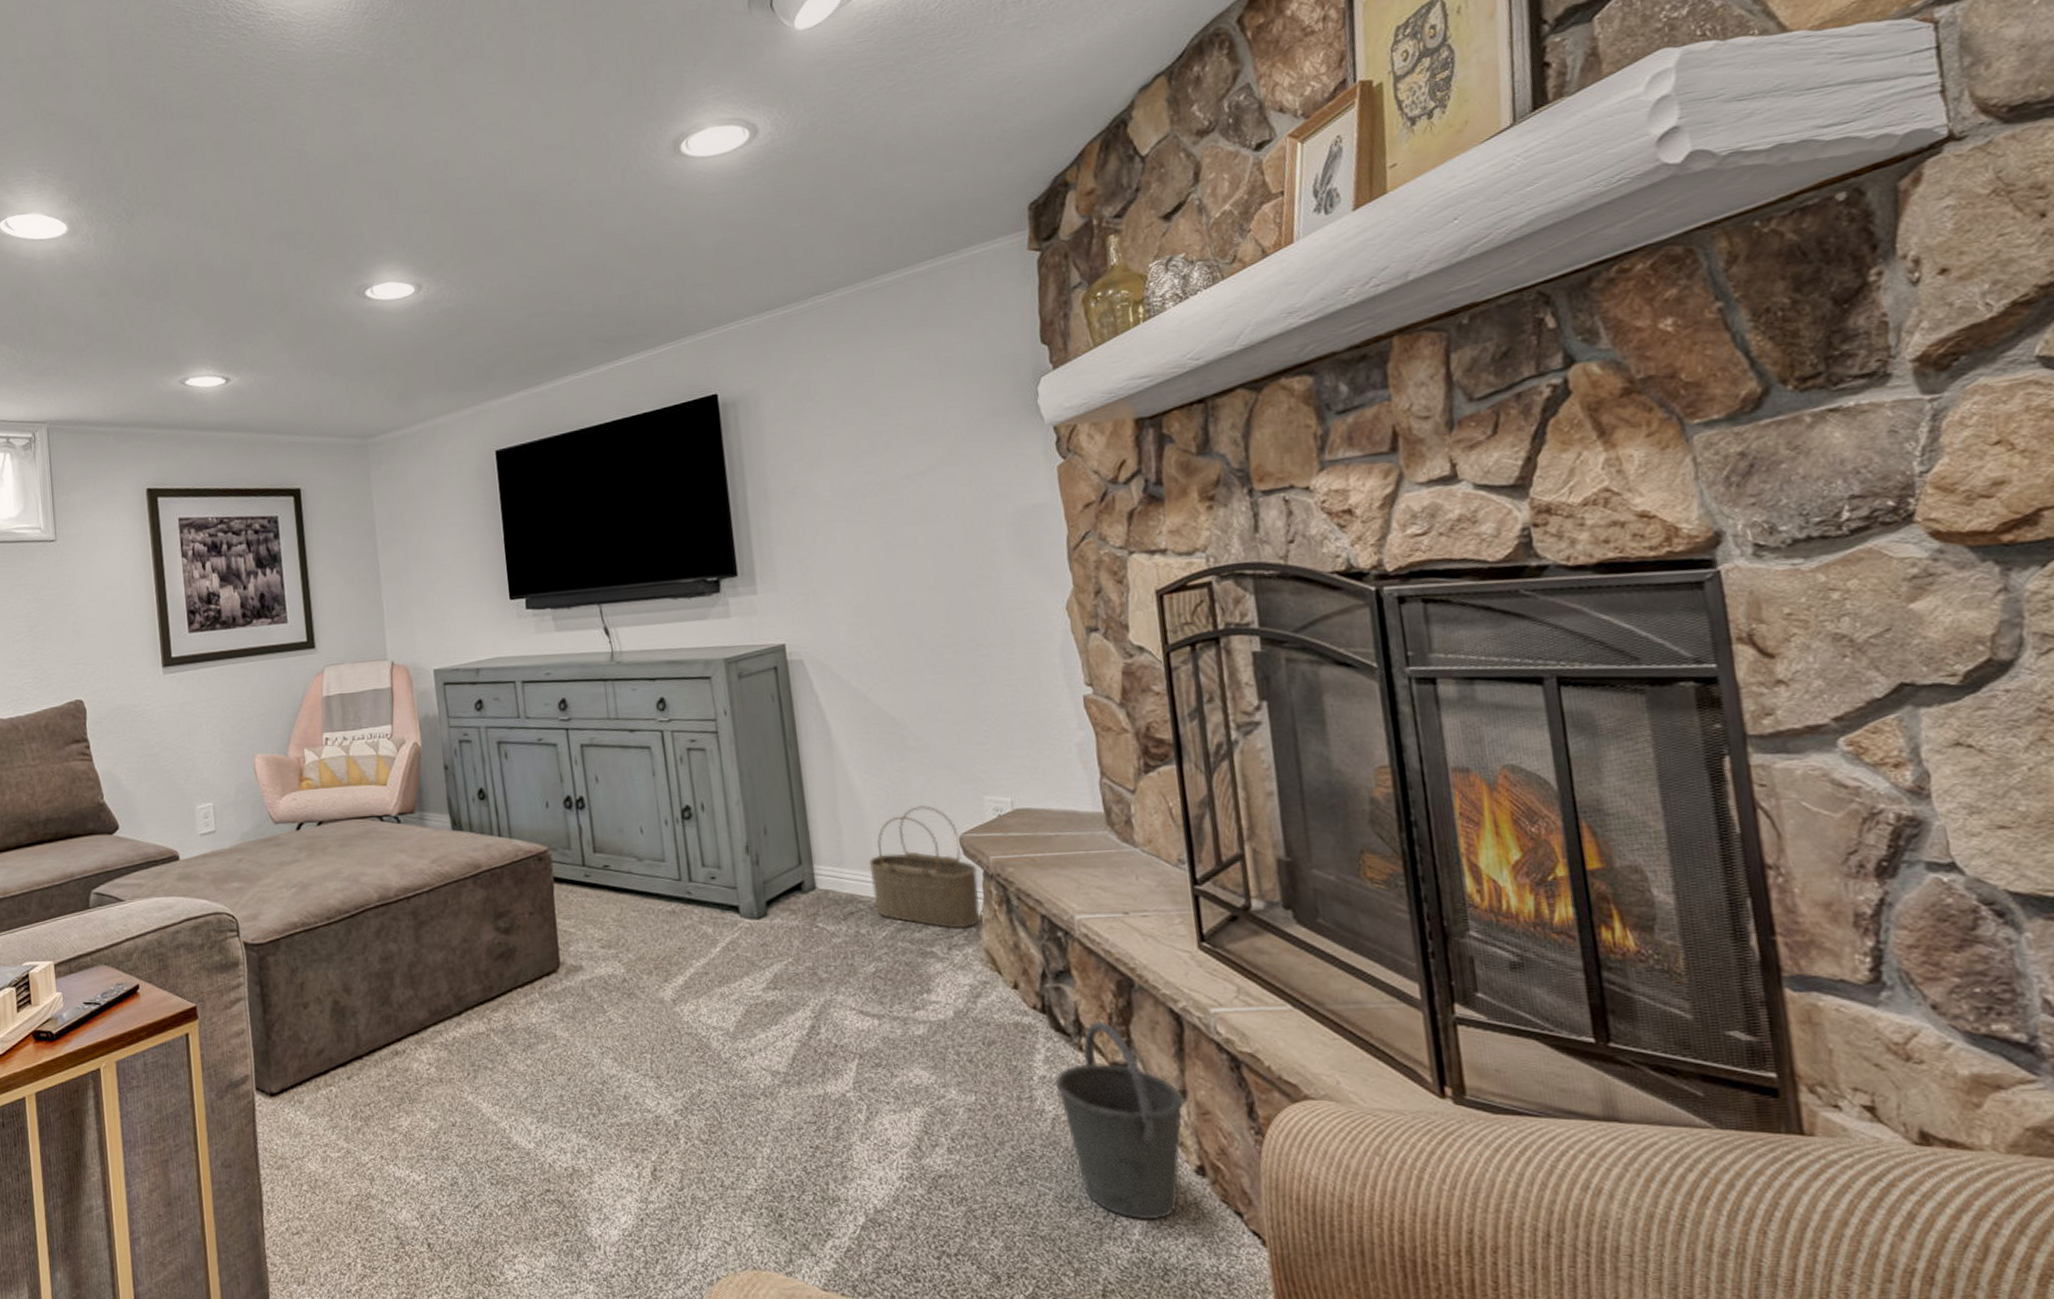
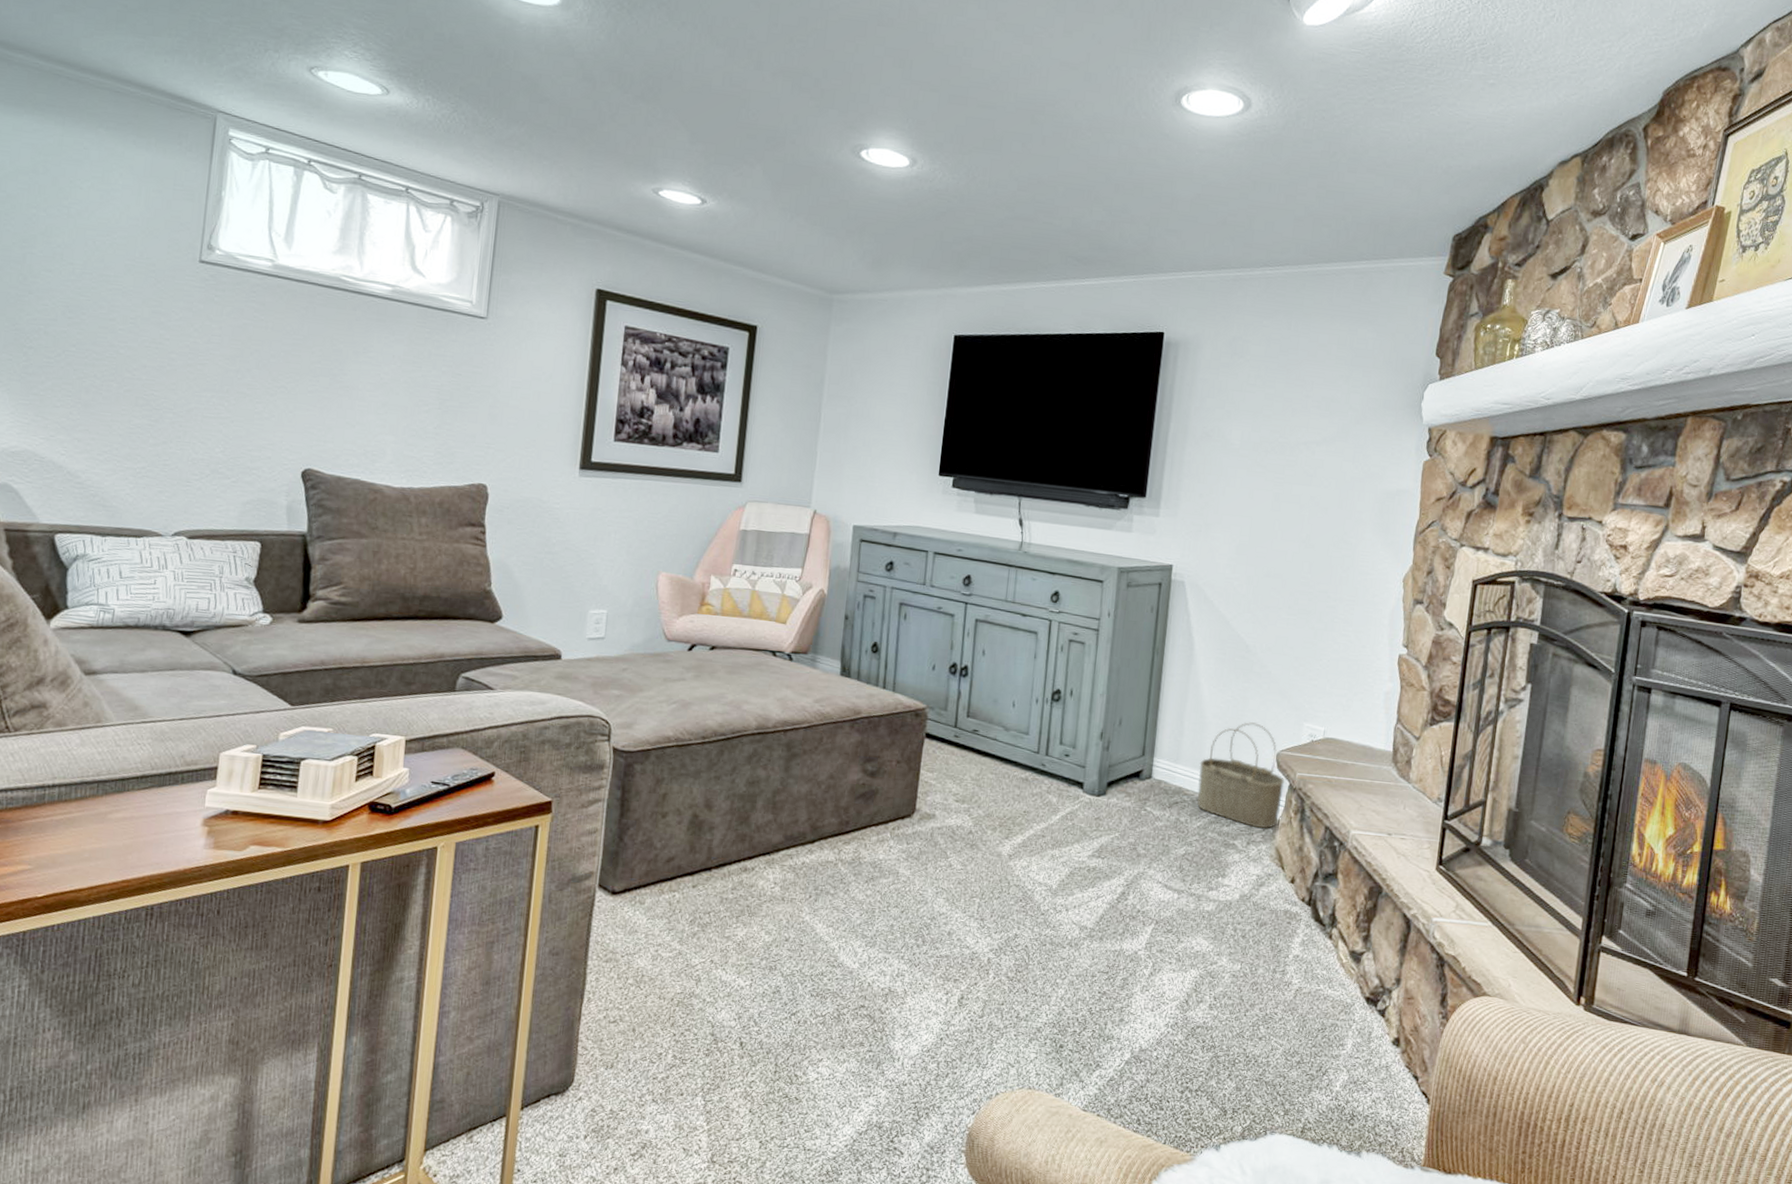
bucket: present [1055,1020,1184,1220] -> none [1304,916,1397,1076]

